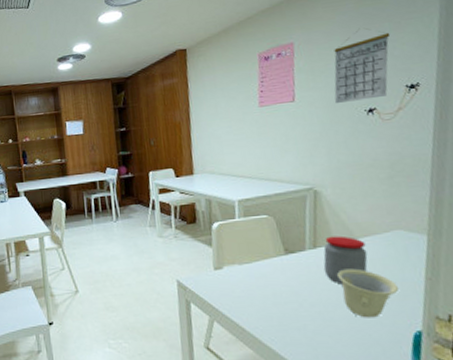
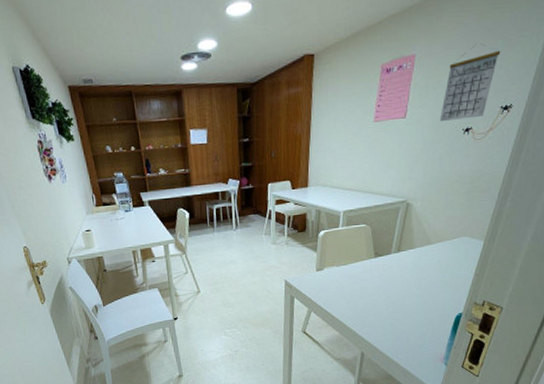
jar: present [323,235,368,285] -> none [402,241,437,281]
cup: present [337,268,399,318] -> none [412,268,454,305]

